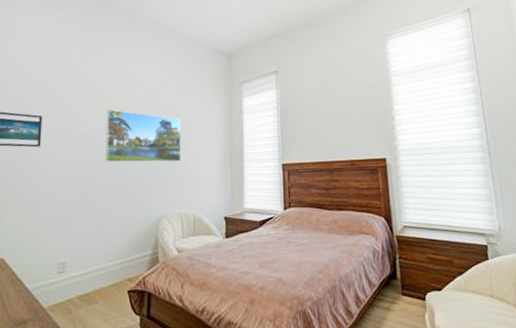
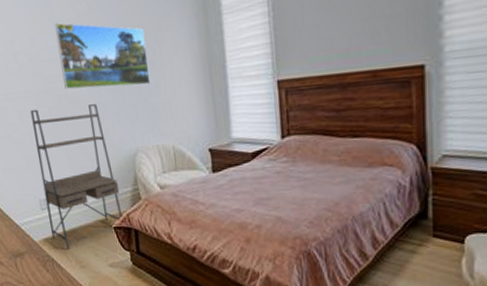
shelving unit: none [62,176,139,314] -> present [30,104,123,248]

